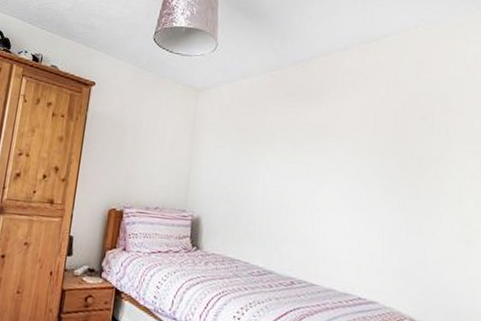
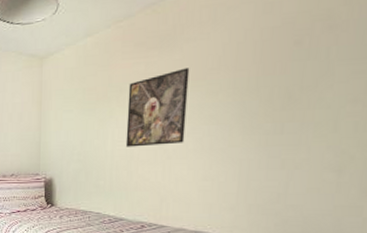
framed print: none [276,123,335,196] -> present [125,68,190,147]

